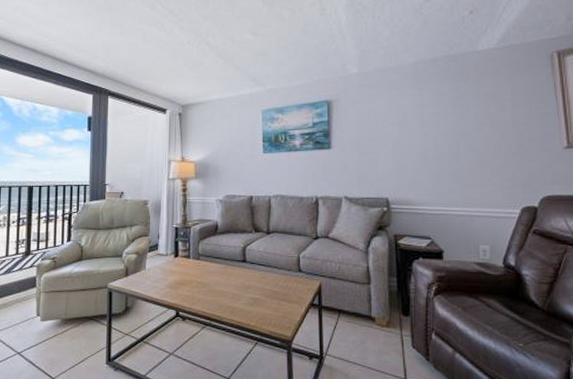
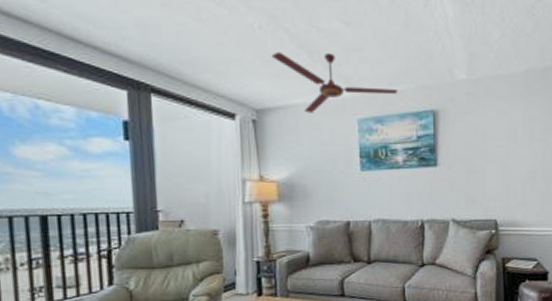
ceiling fan: none [195,58,297,107] -> present [271,51,398,113]

